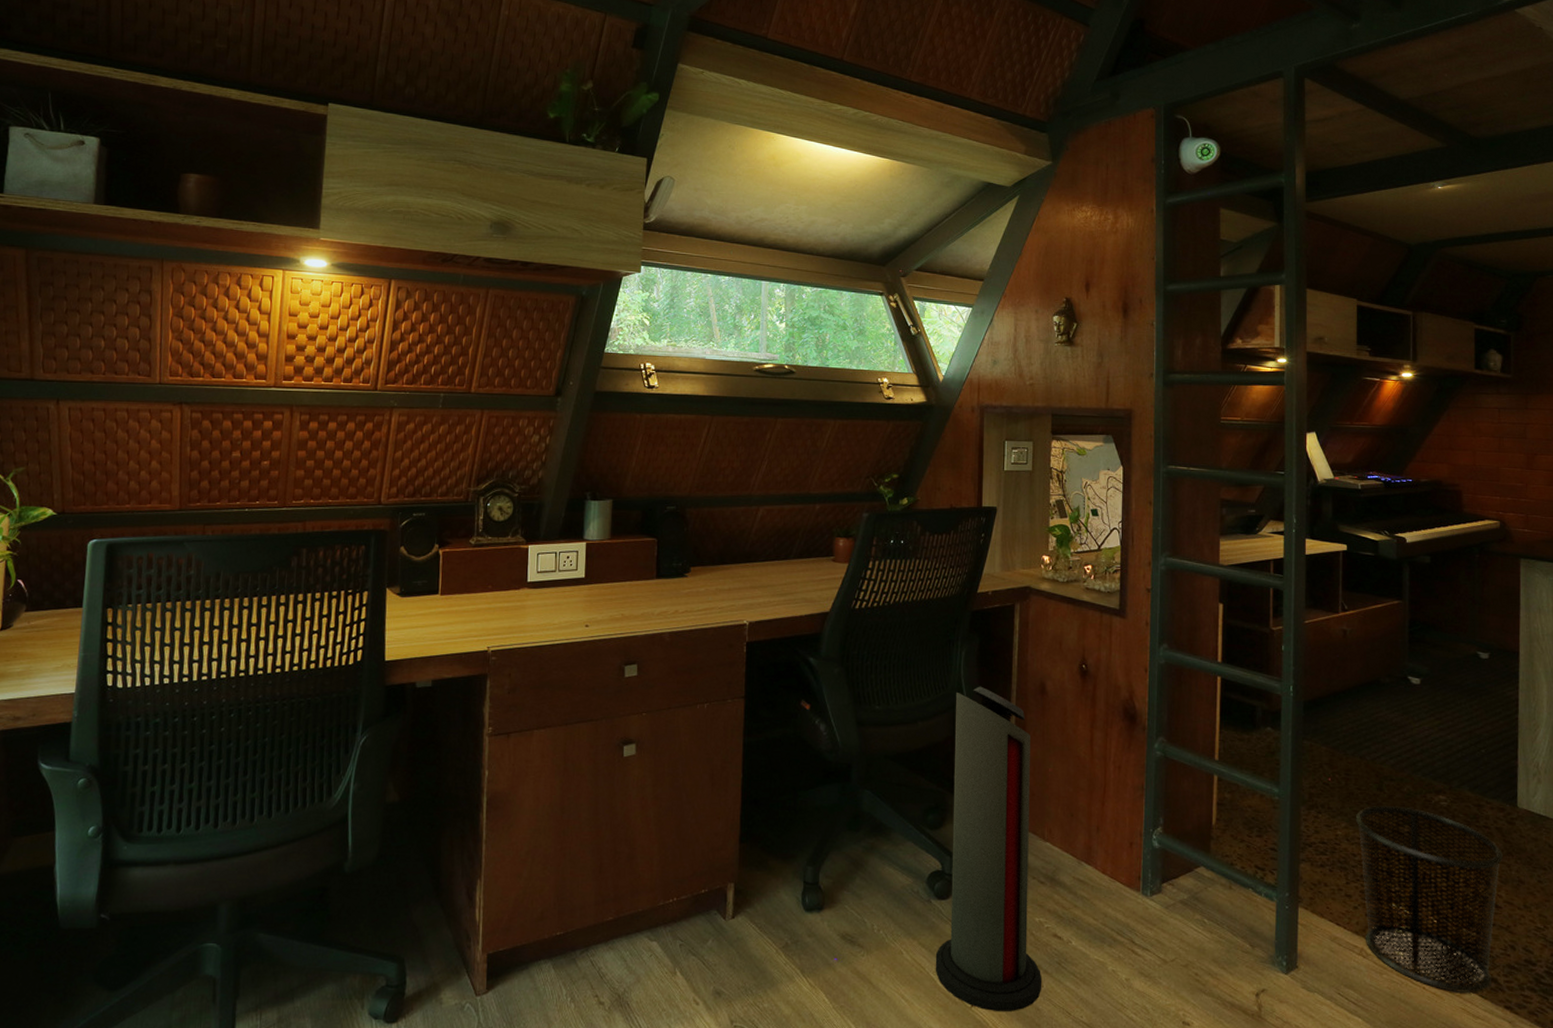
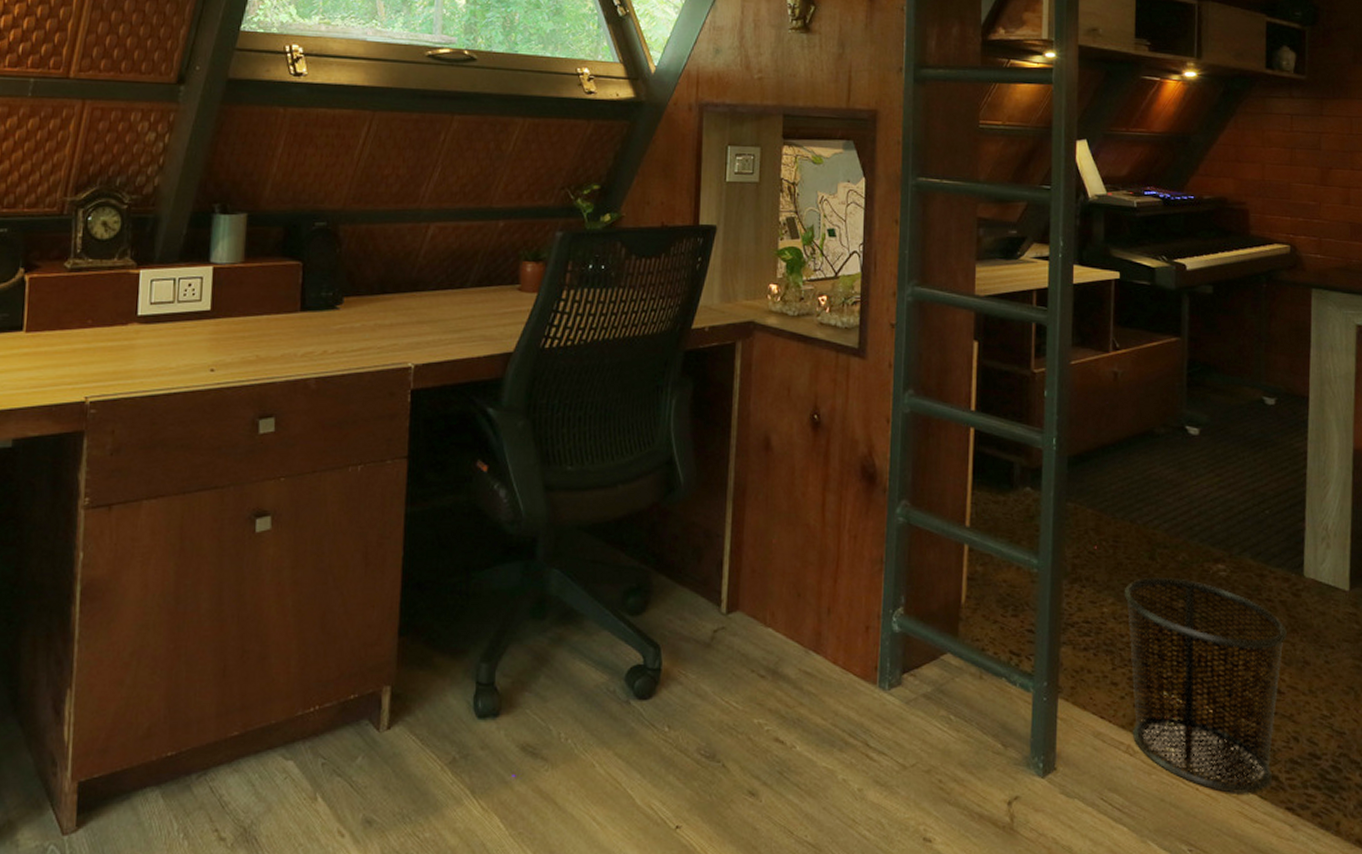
air purifier: present [935,686,1042,1012] -> none [633,441,761,834]

